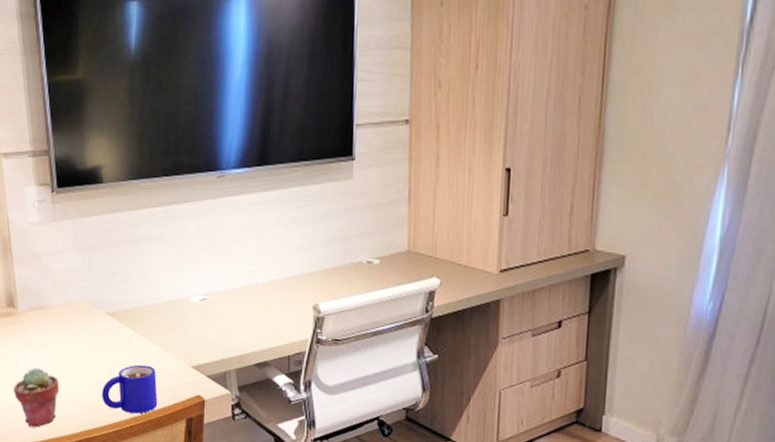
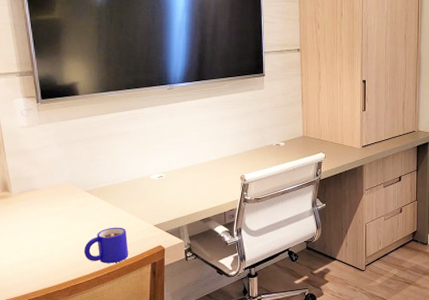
potted succulent: present [14,367,60,428] -> none [10,236,49,282]

